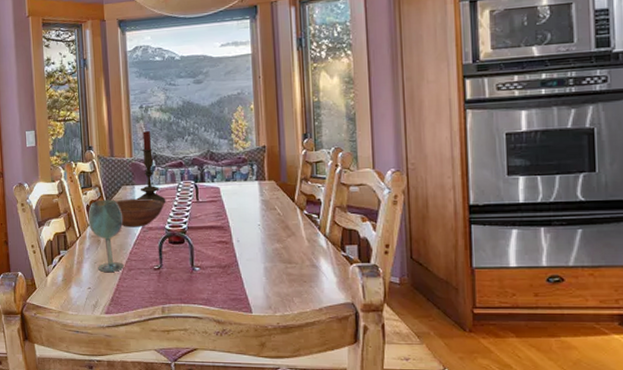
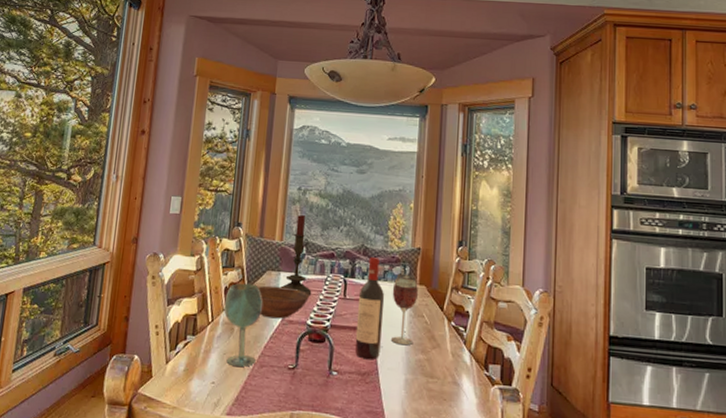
wine bottle: none [210,160,238,253] -> present [354,257,385,359]
wineglass: none [242,172,269,237] -> present [390,273,419,346]

